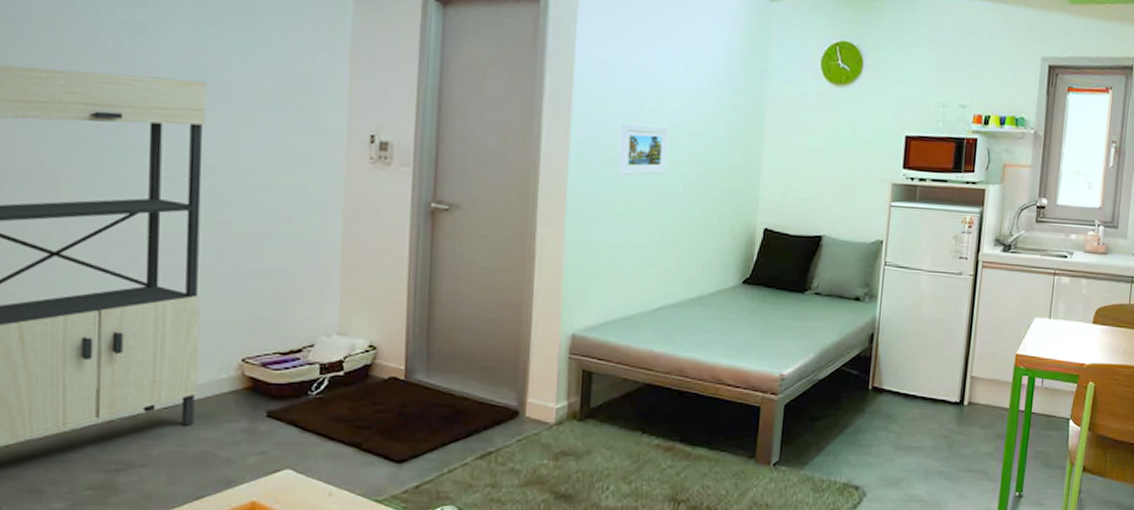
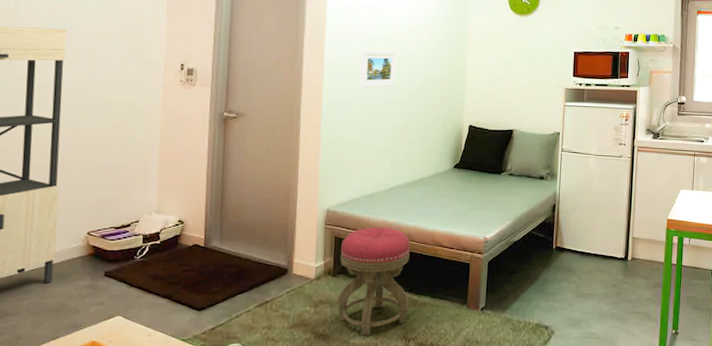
stool: none [584,358,683,497] -> present [337,227,411,336]

